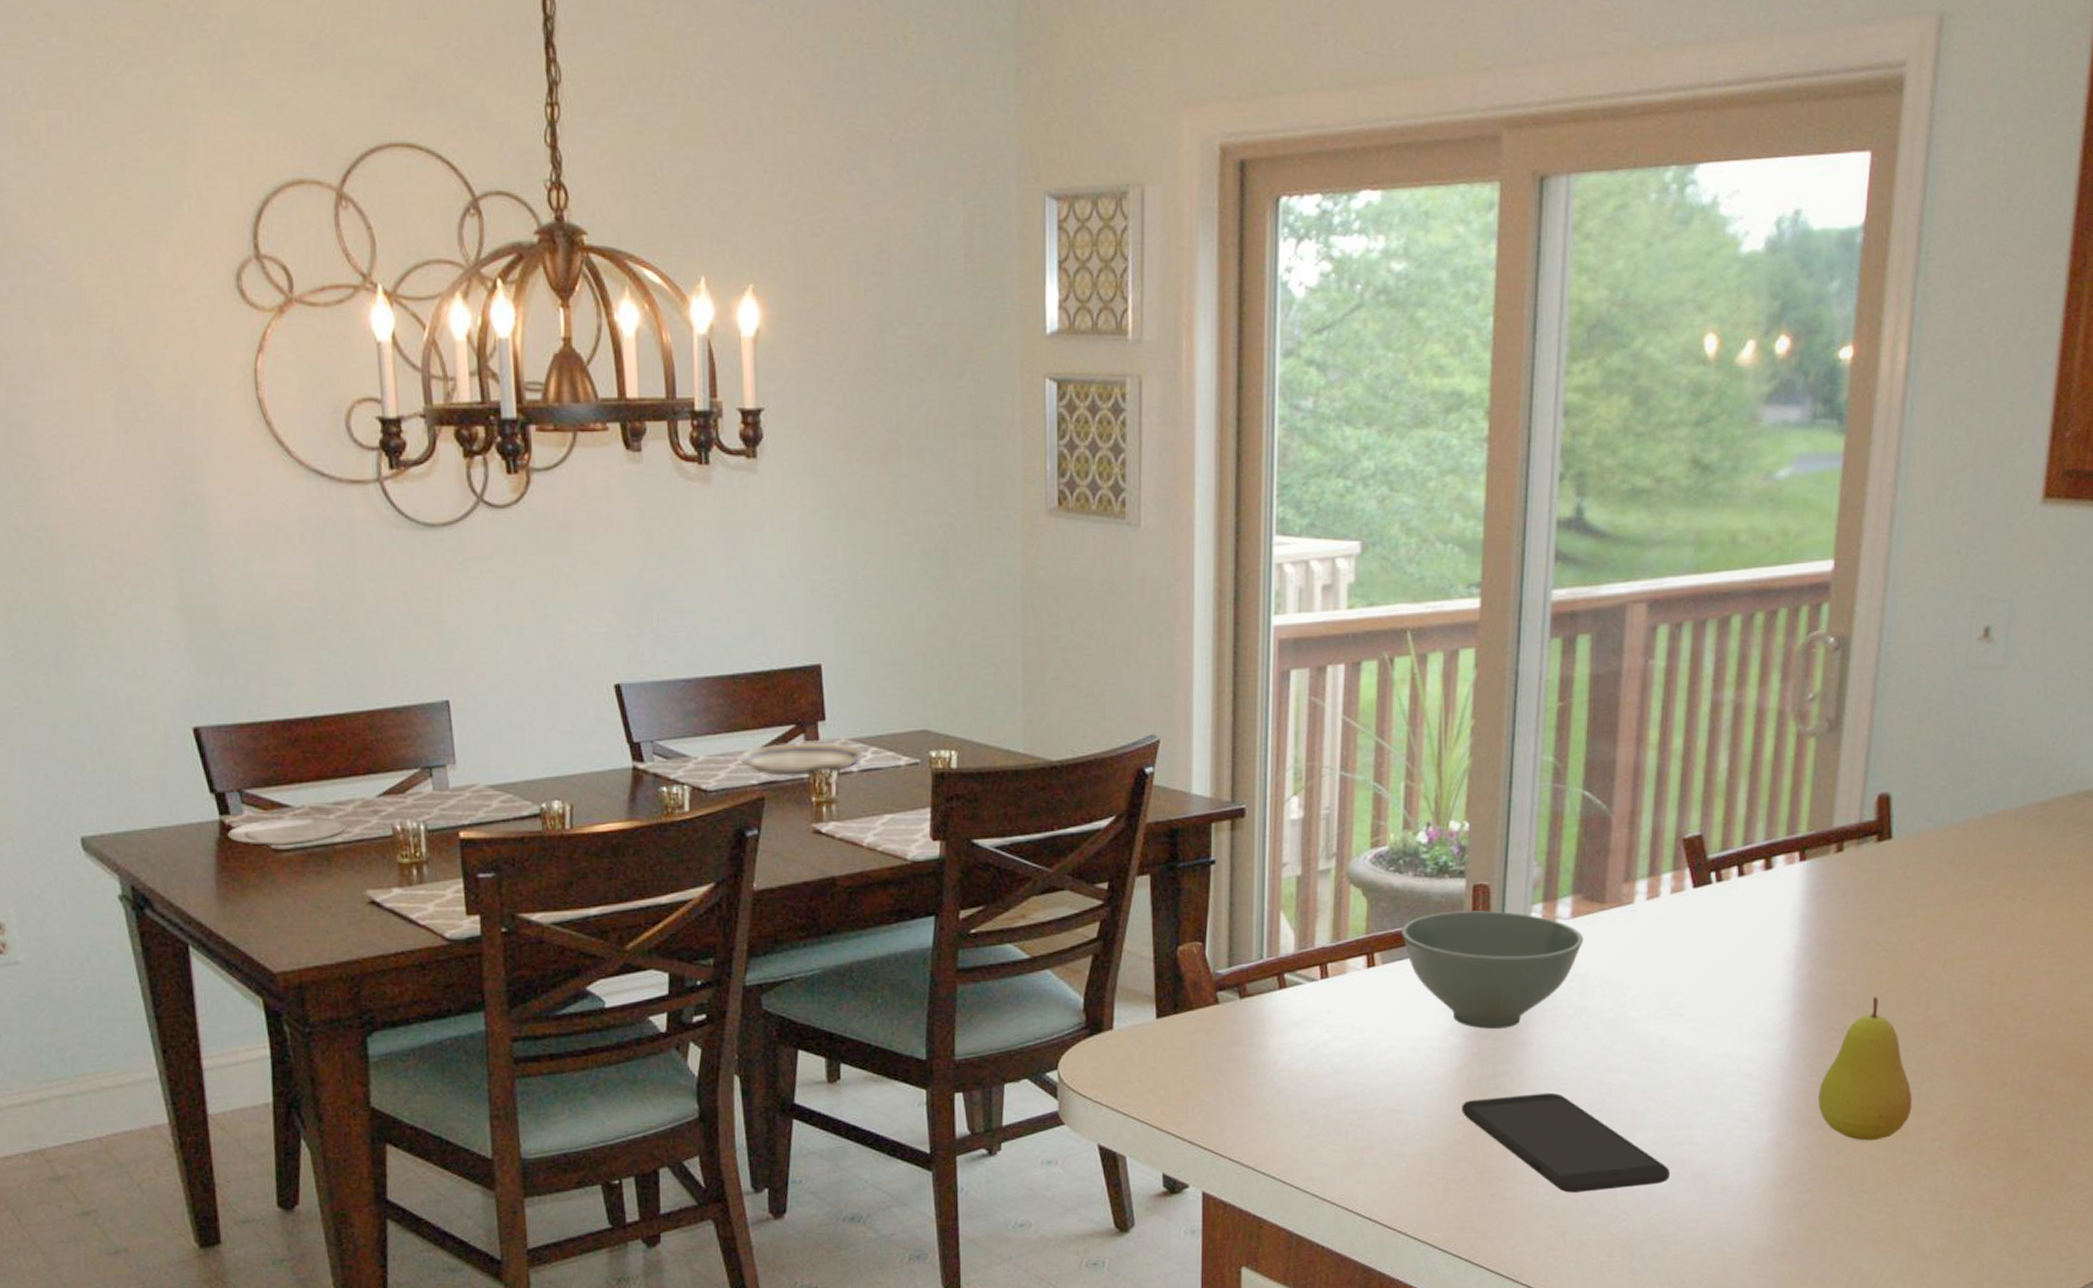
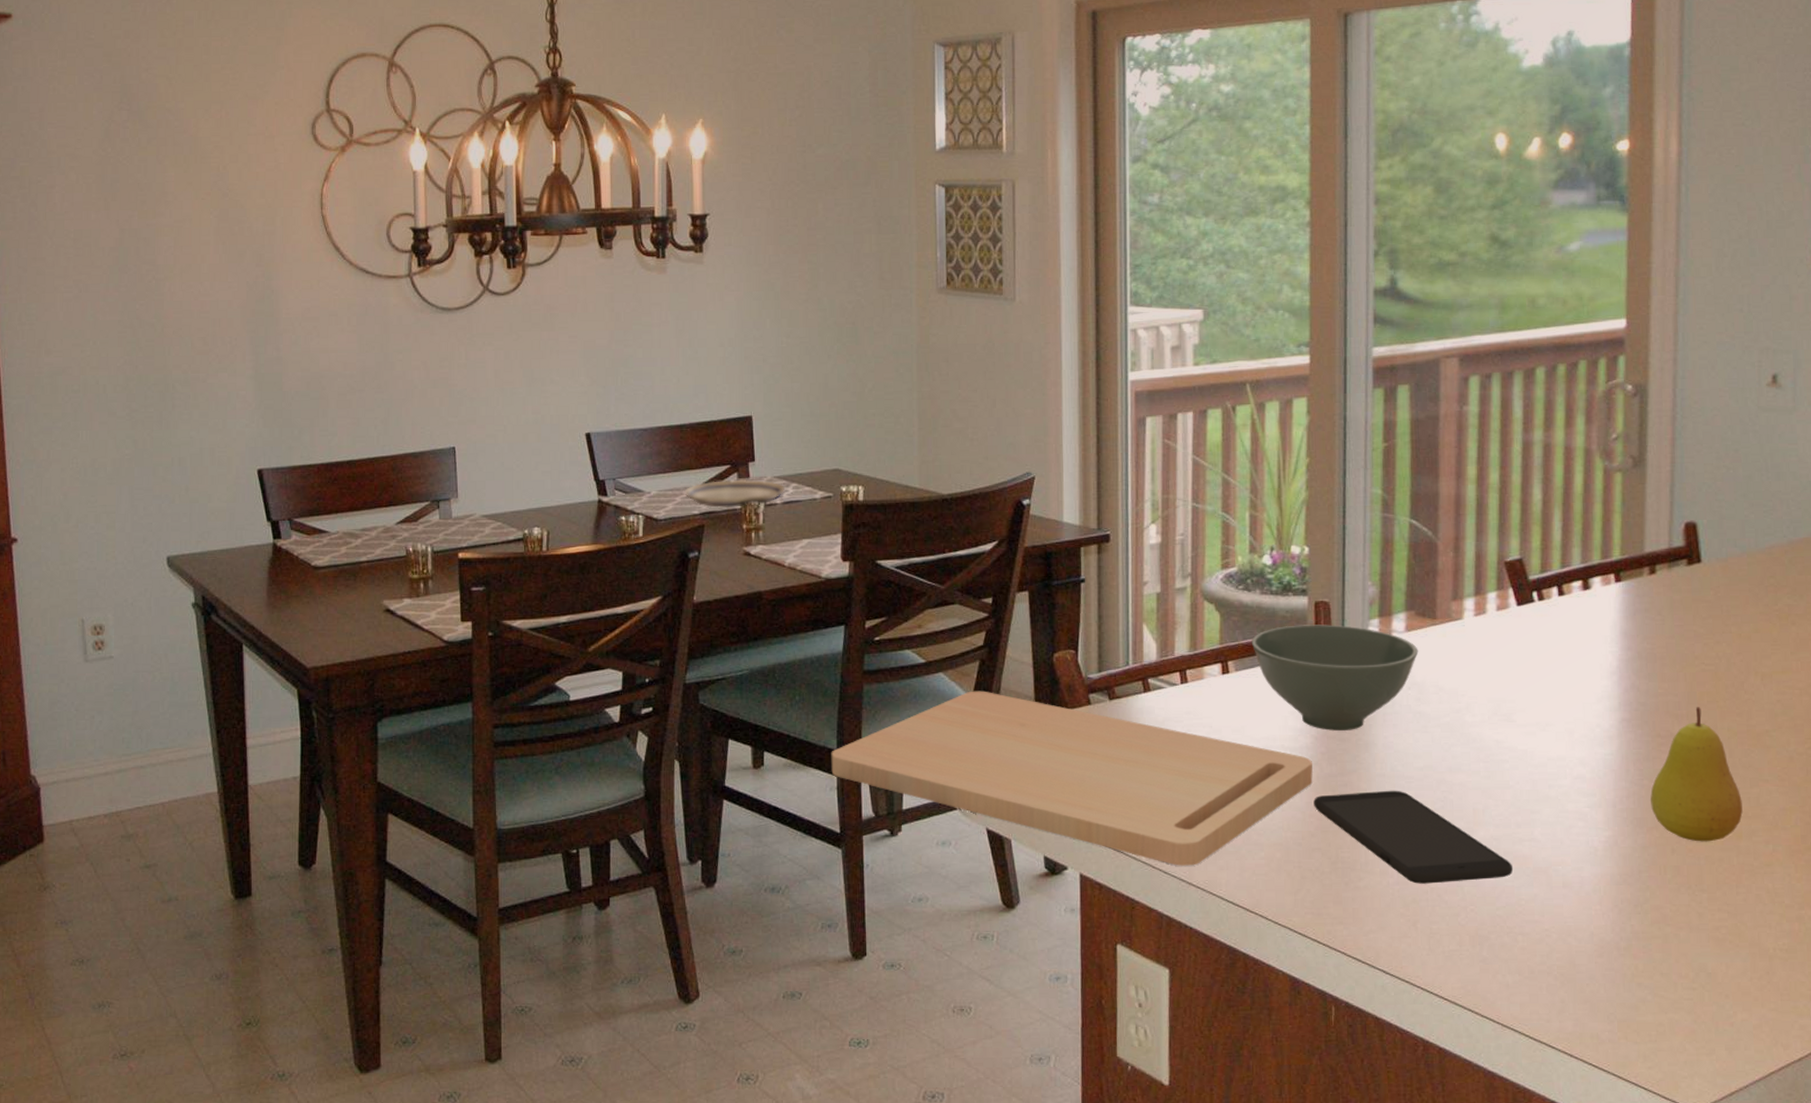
plate: present [227,816,347,846] -> none [278,540,371,564]
cutting board: none [919,990,1462,1181] -> present [831,691,1313,866]

